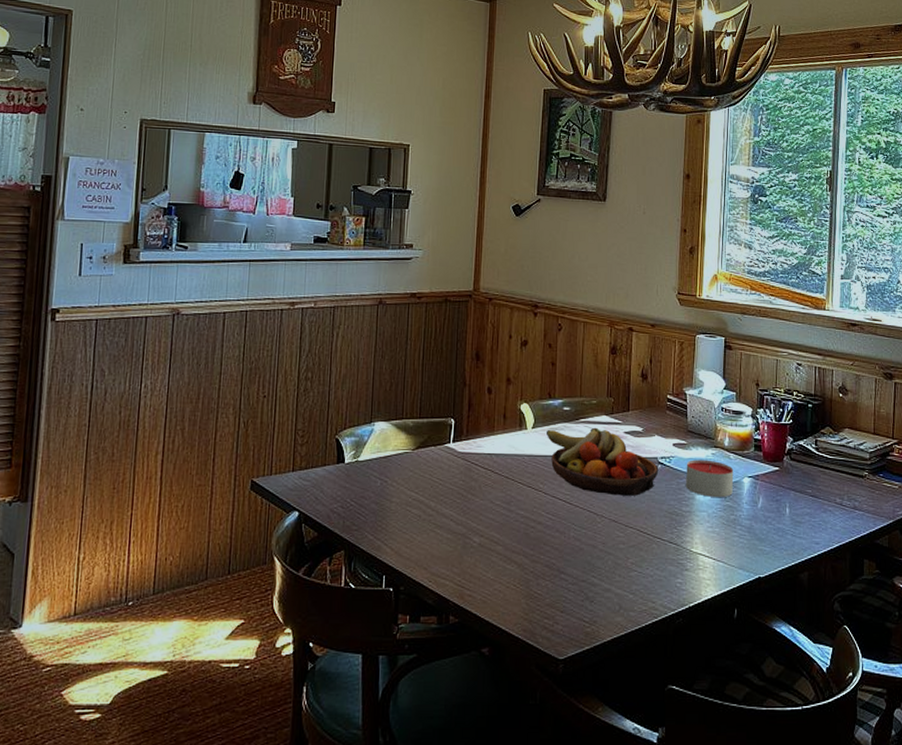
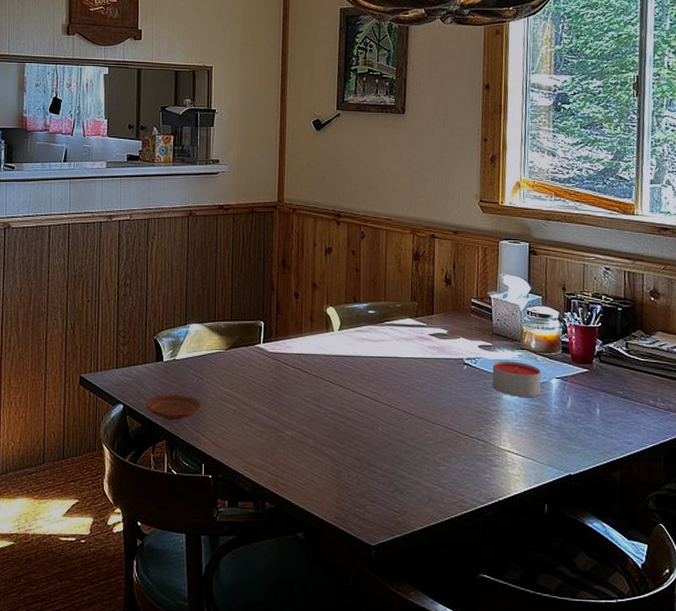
plate: none [323,499,385,529] -> present [146,394,202,421]
fruit bowl: present [545,427,659,496] -> none [352,329,465,395]

